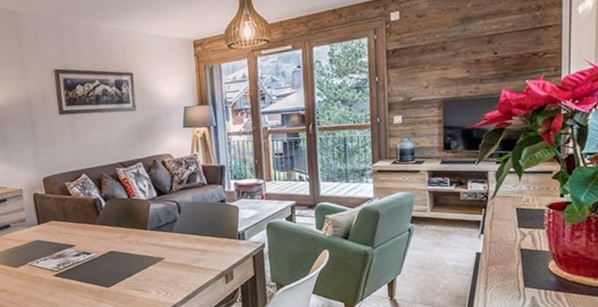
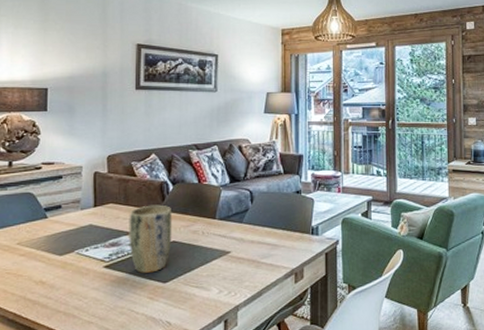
plant pot: none [69,219,110,280] -> present [129,204,172,273]

